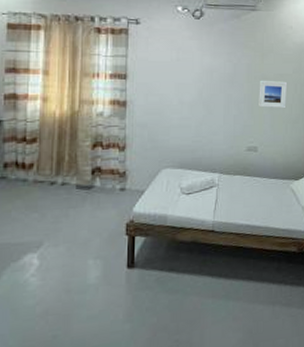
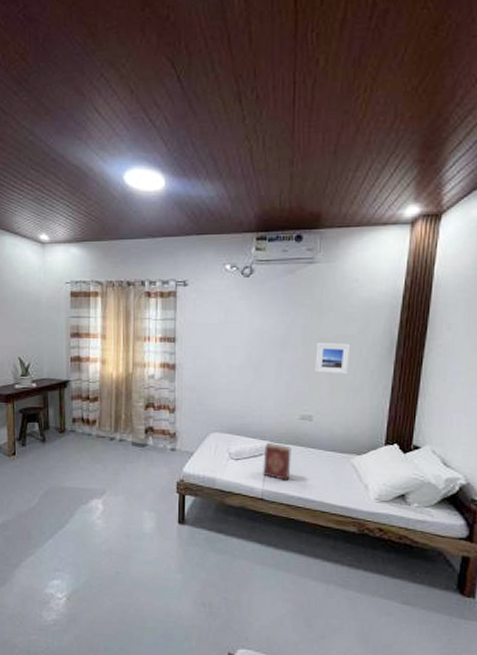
hardback book: none [214,174,239,211] -> present [263,442,292,482]

